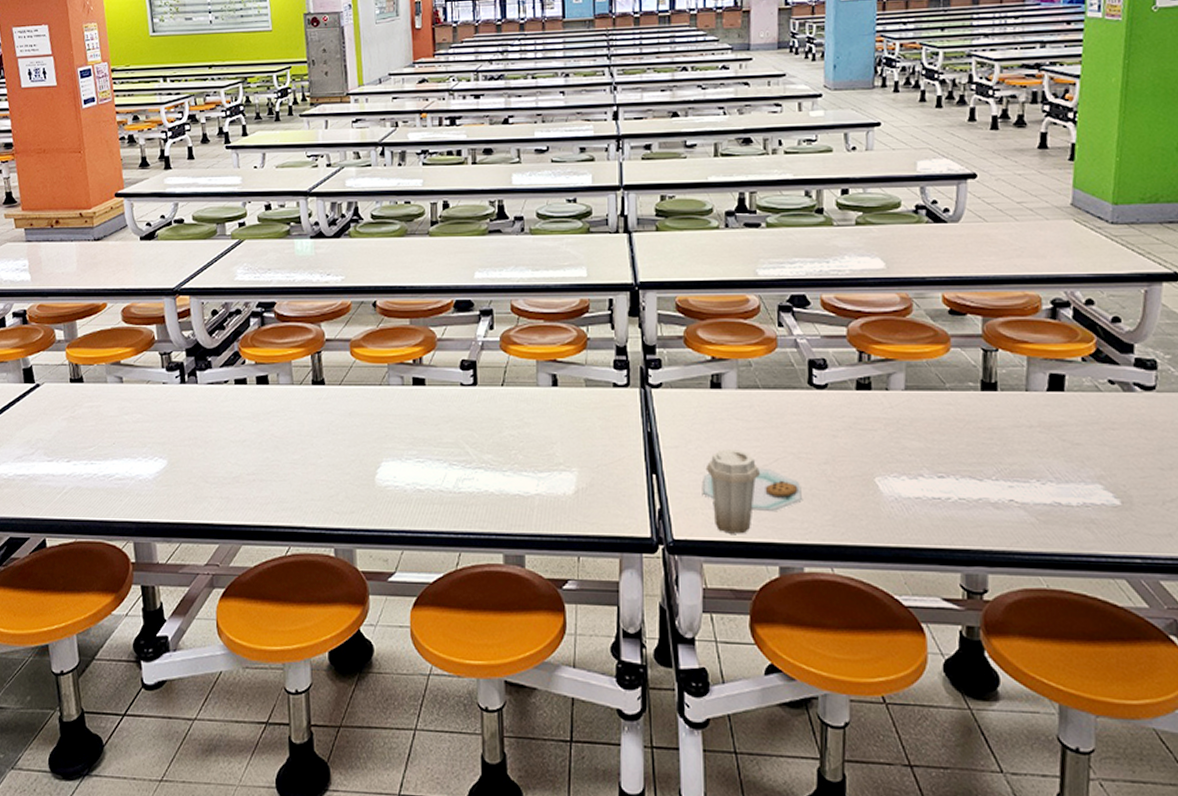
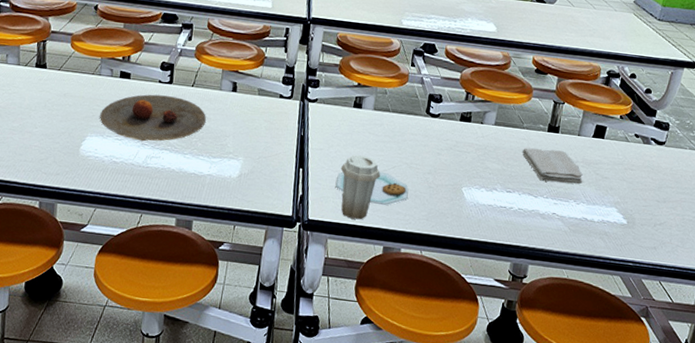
plate: none [395,401,524,461] -> present [100,94,206,142]
washcloth: none [949,414,1045,458] -> present [521,148,583,184]

